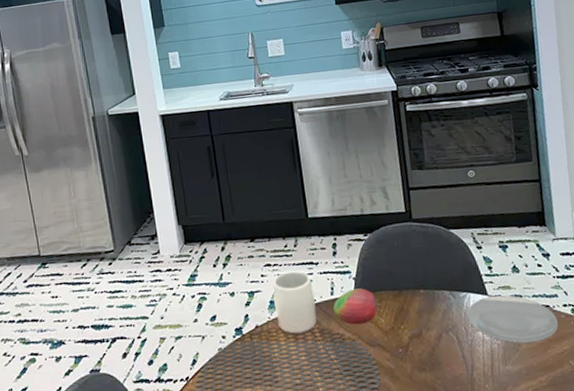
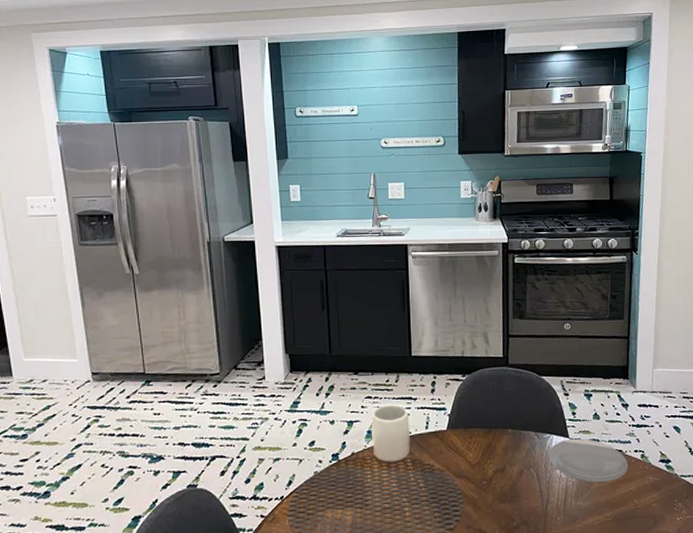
fruit: present [332,288,378,325] -> none [426,424,468,458]

